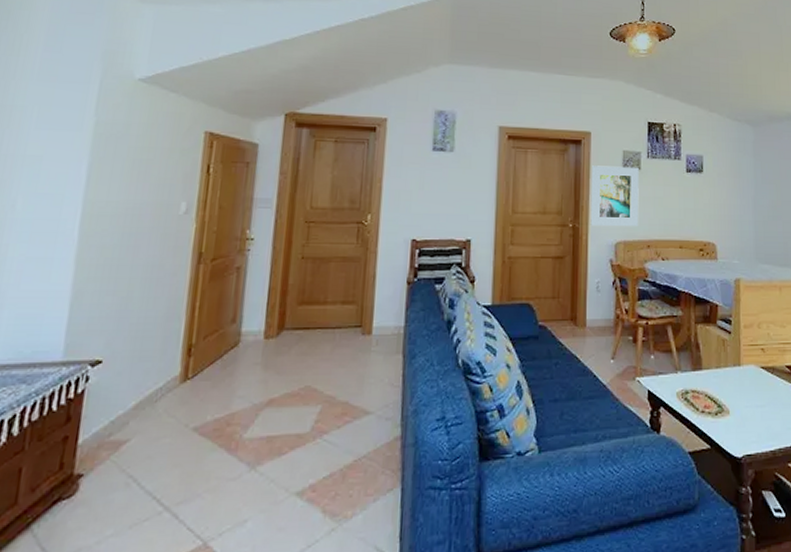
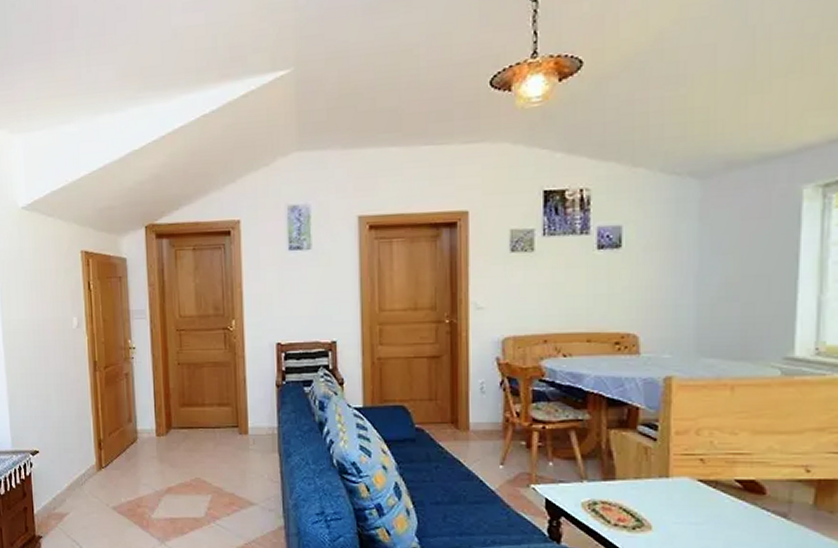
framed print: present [590,165,639,227] -> none [470,248,533,321]

